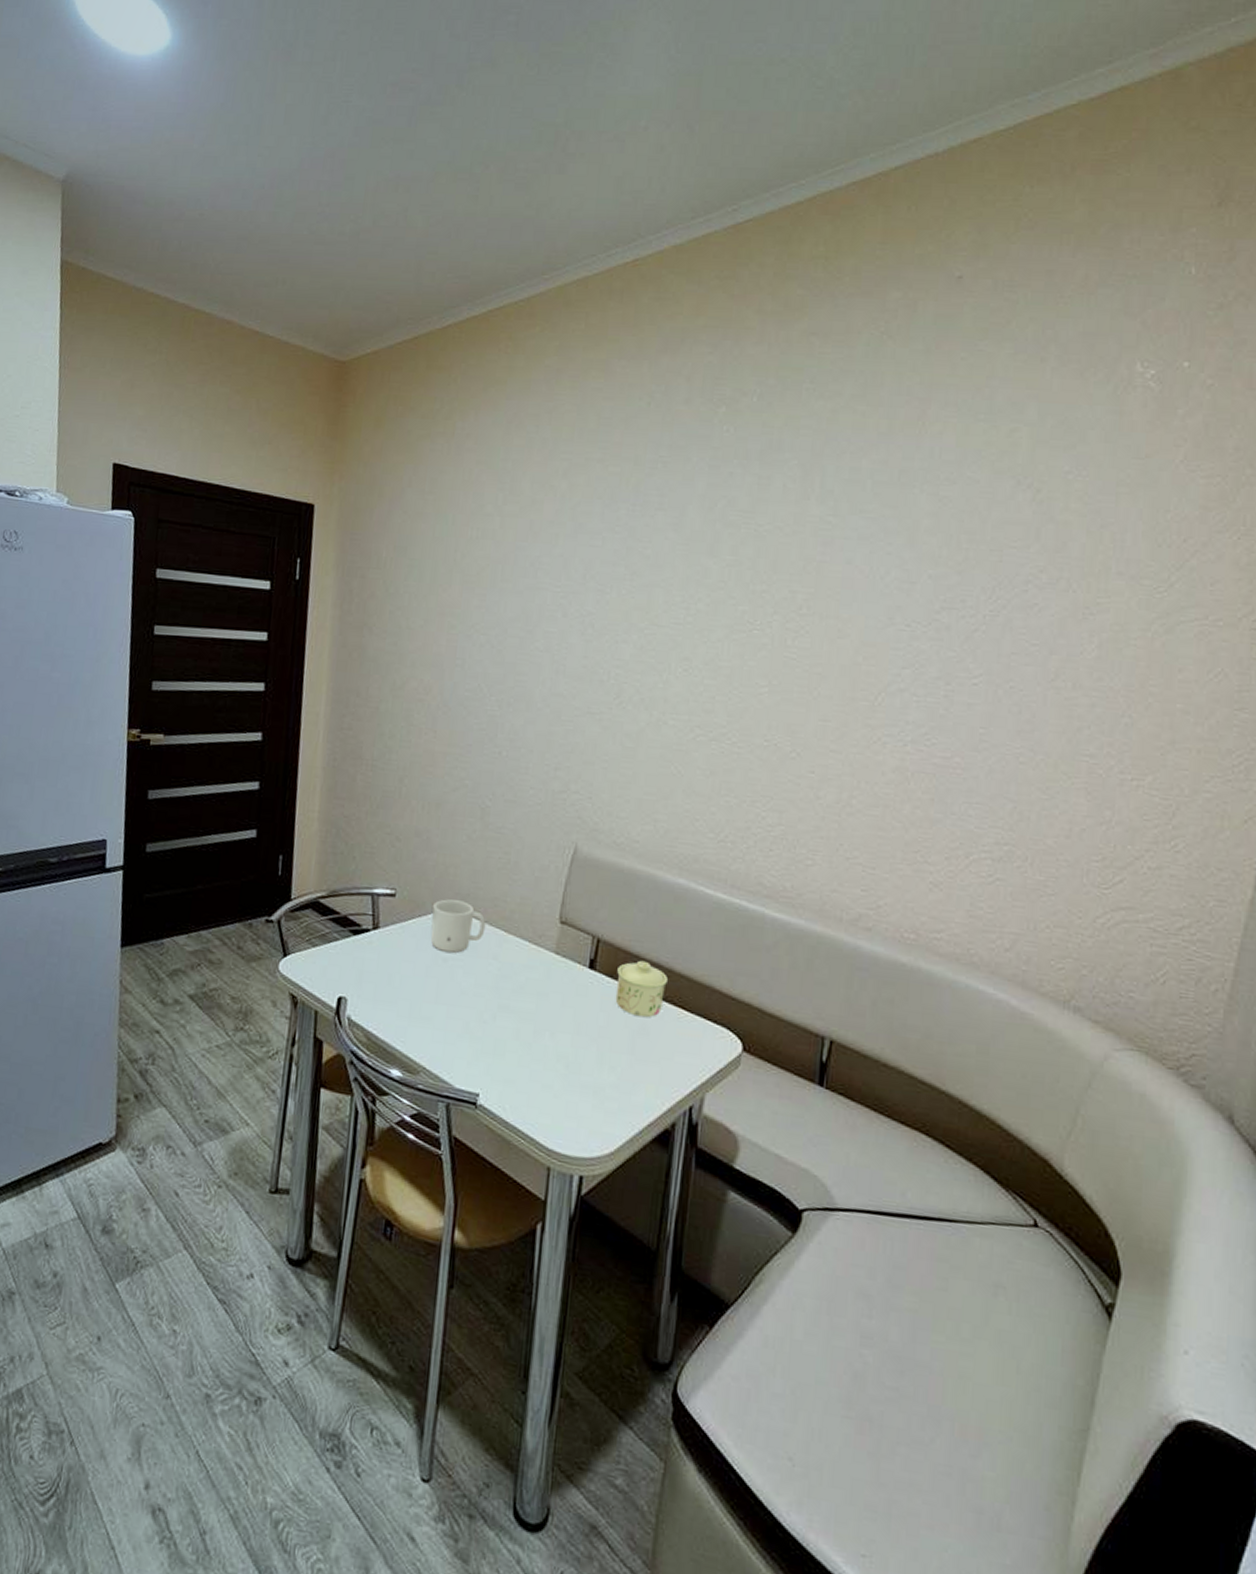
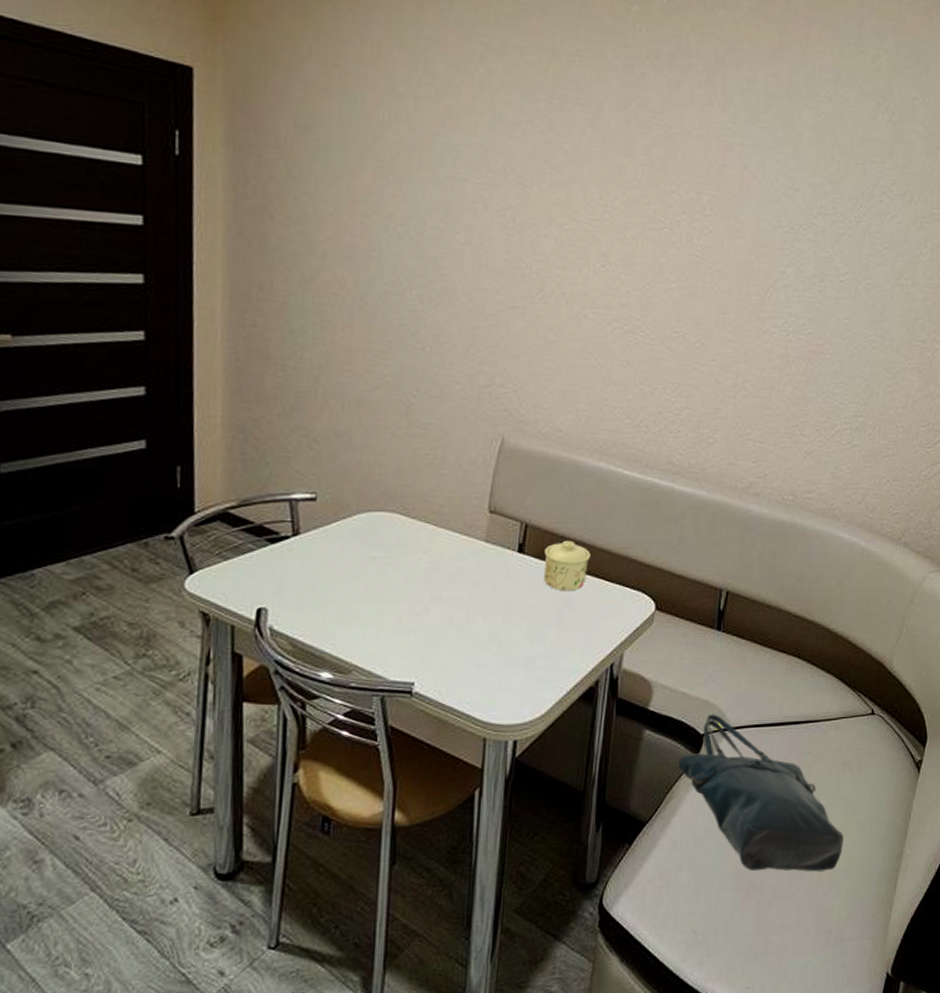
mug: present [430,899,486,953] -> none [357,499,415,551]
tote bag: none [768,1186,997,1427] -> present [677,714,844,872]

